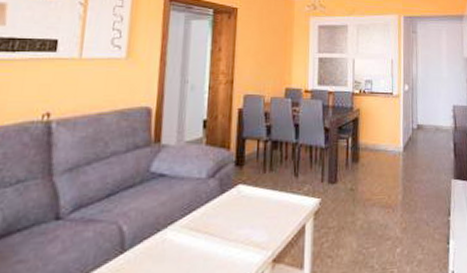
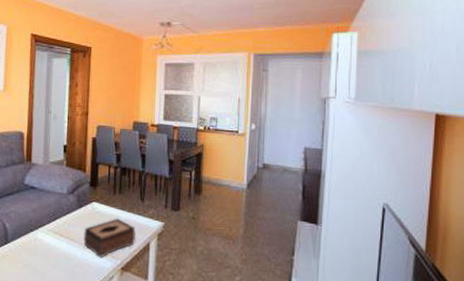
tissue box: none [226,200,289,252] -> present [83,218,136,258]

